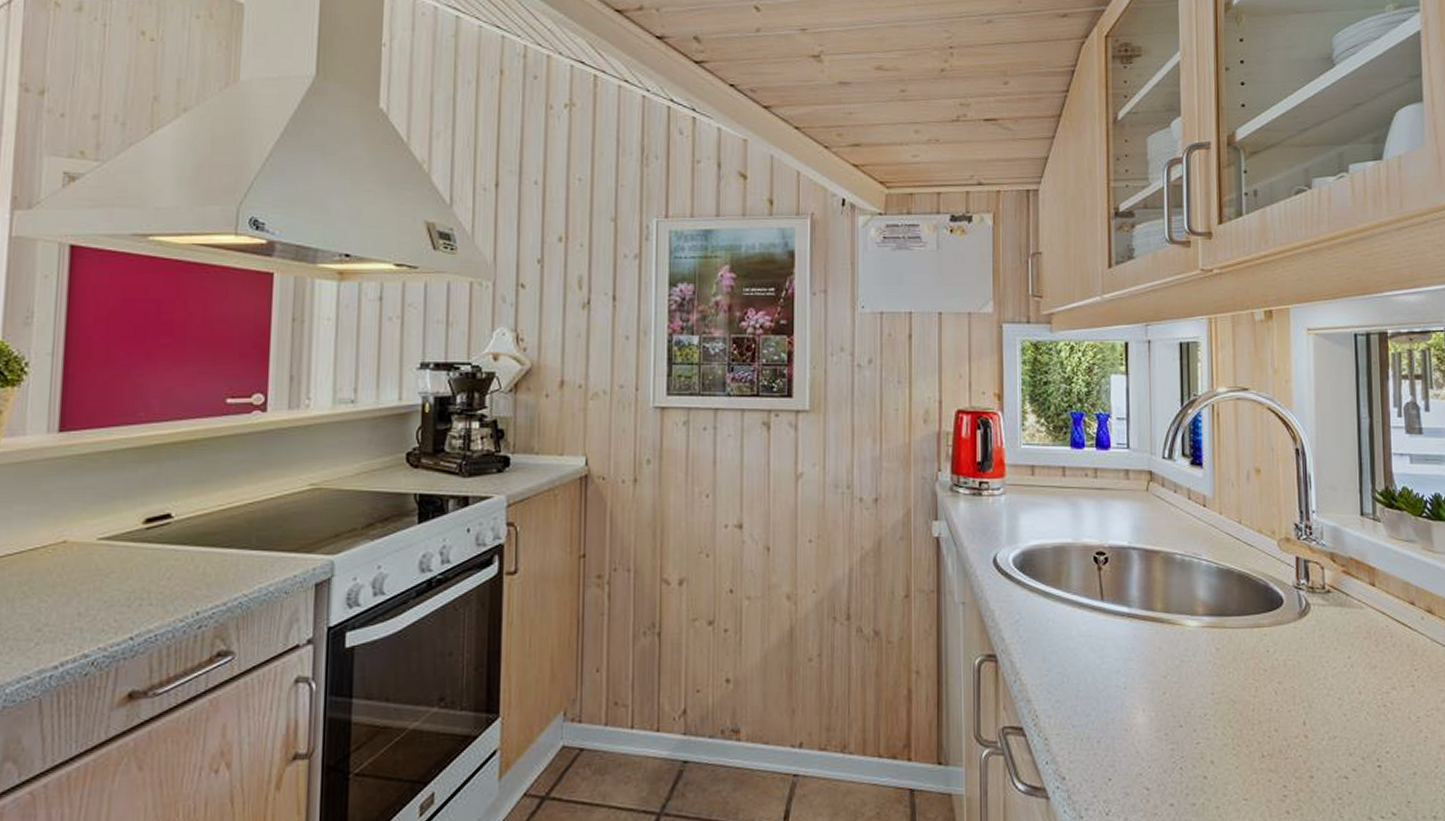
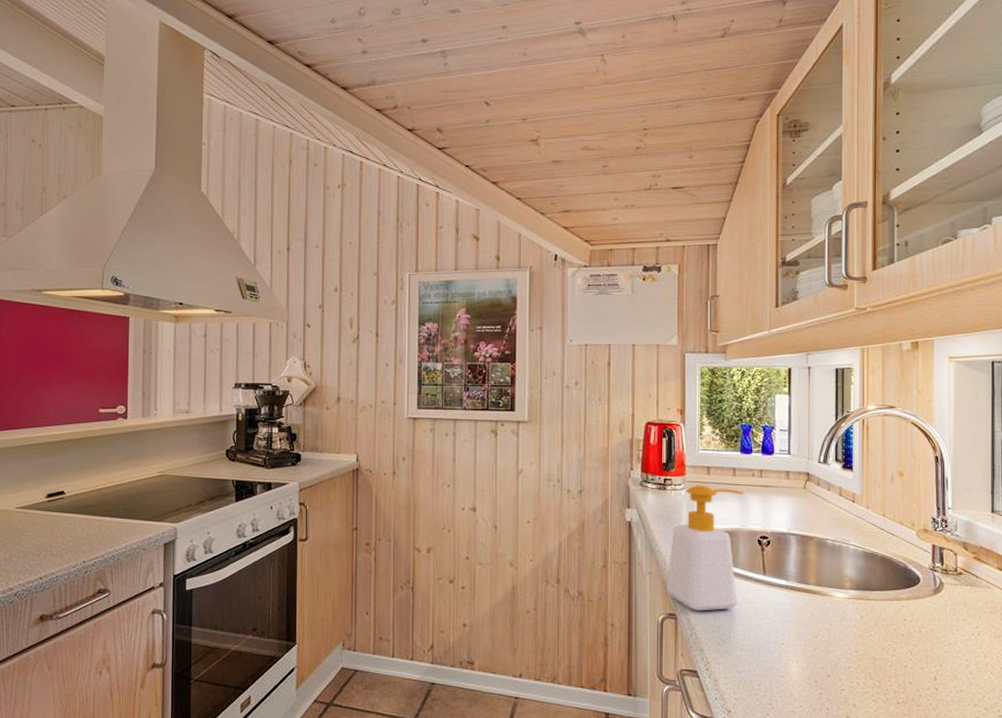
soap bottle: none [984,489,1076,650] -> present [666,485,744,611]

